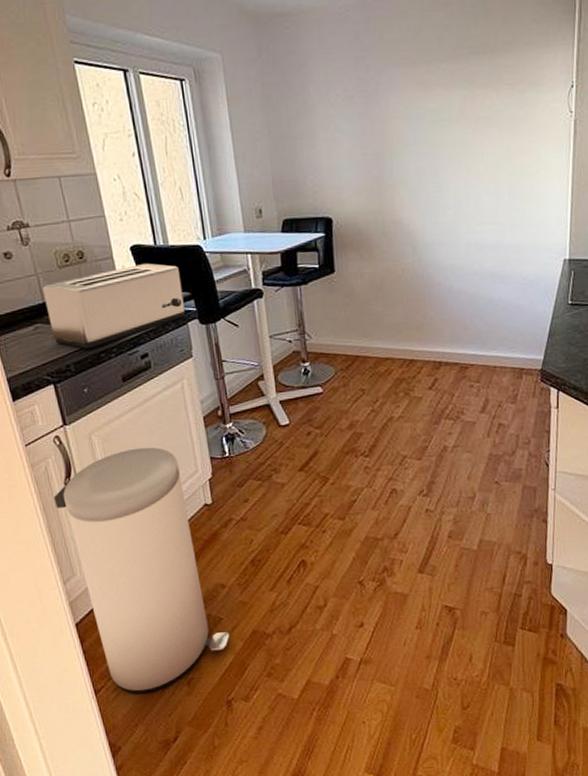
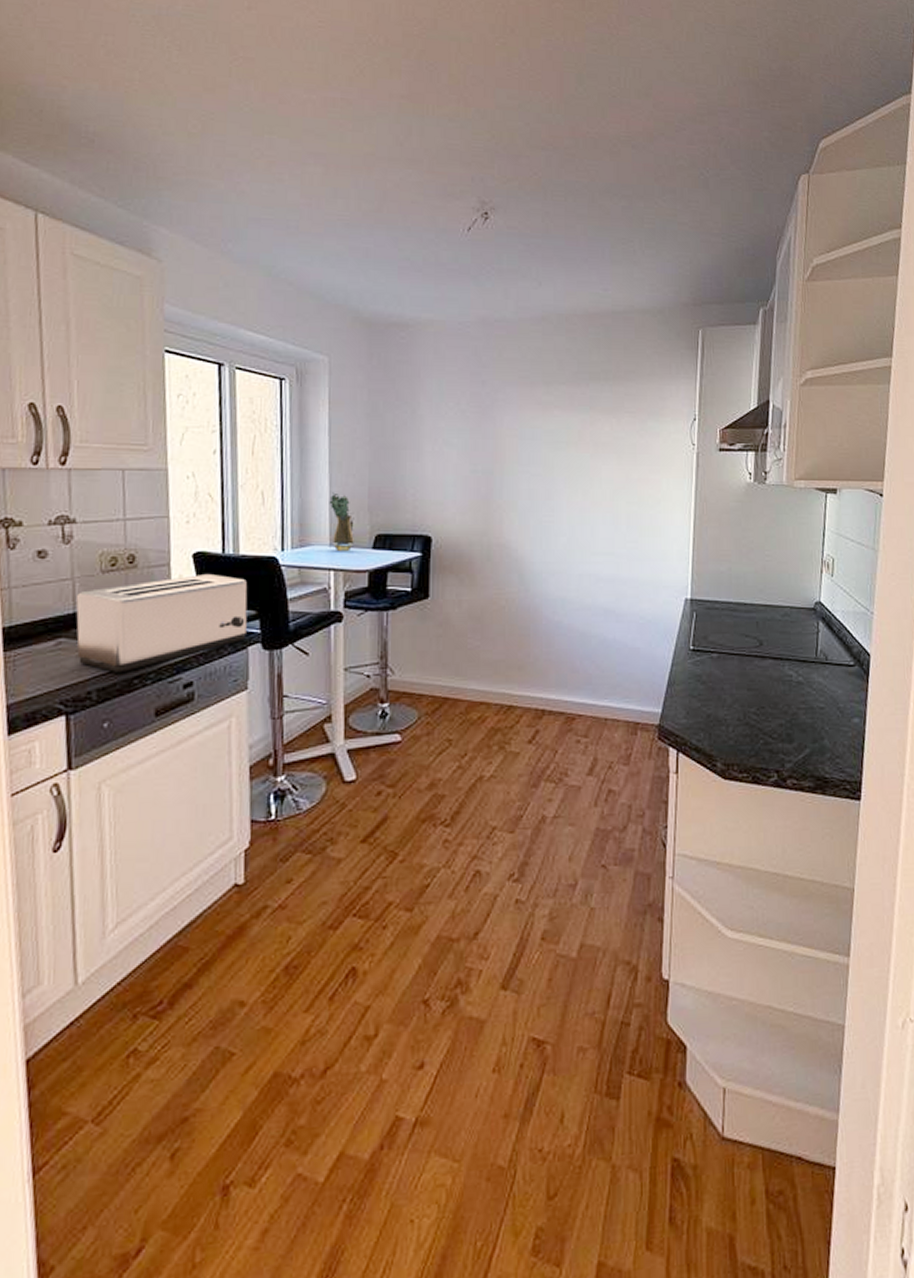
pedal bin: present [53,447,230,695] -> none [33,803,241,1176]
vase: none [239,184,265,238] -> present [329,492,354,552]

